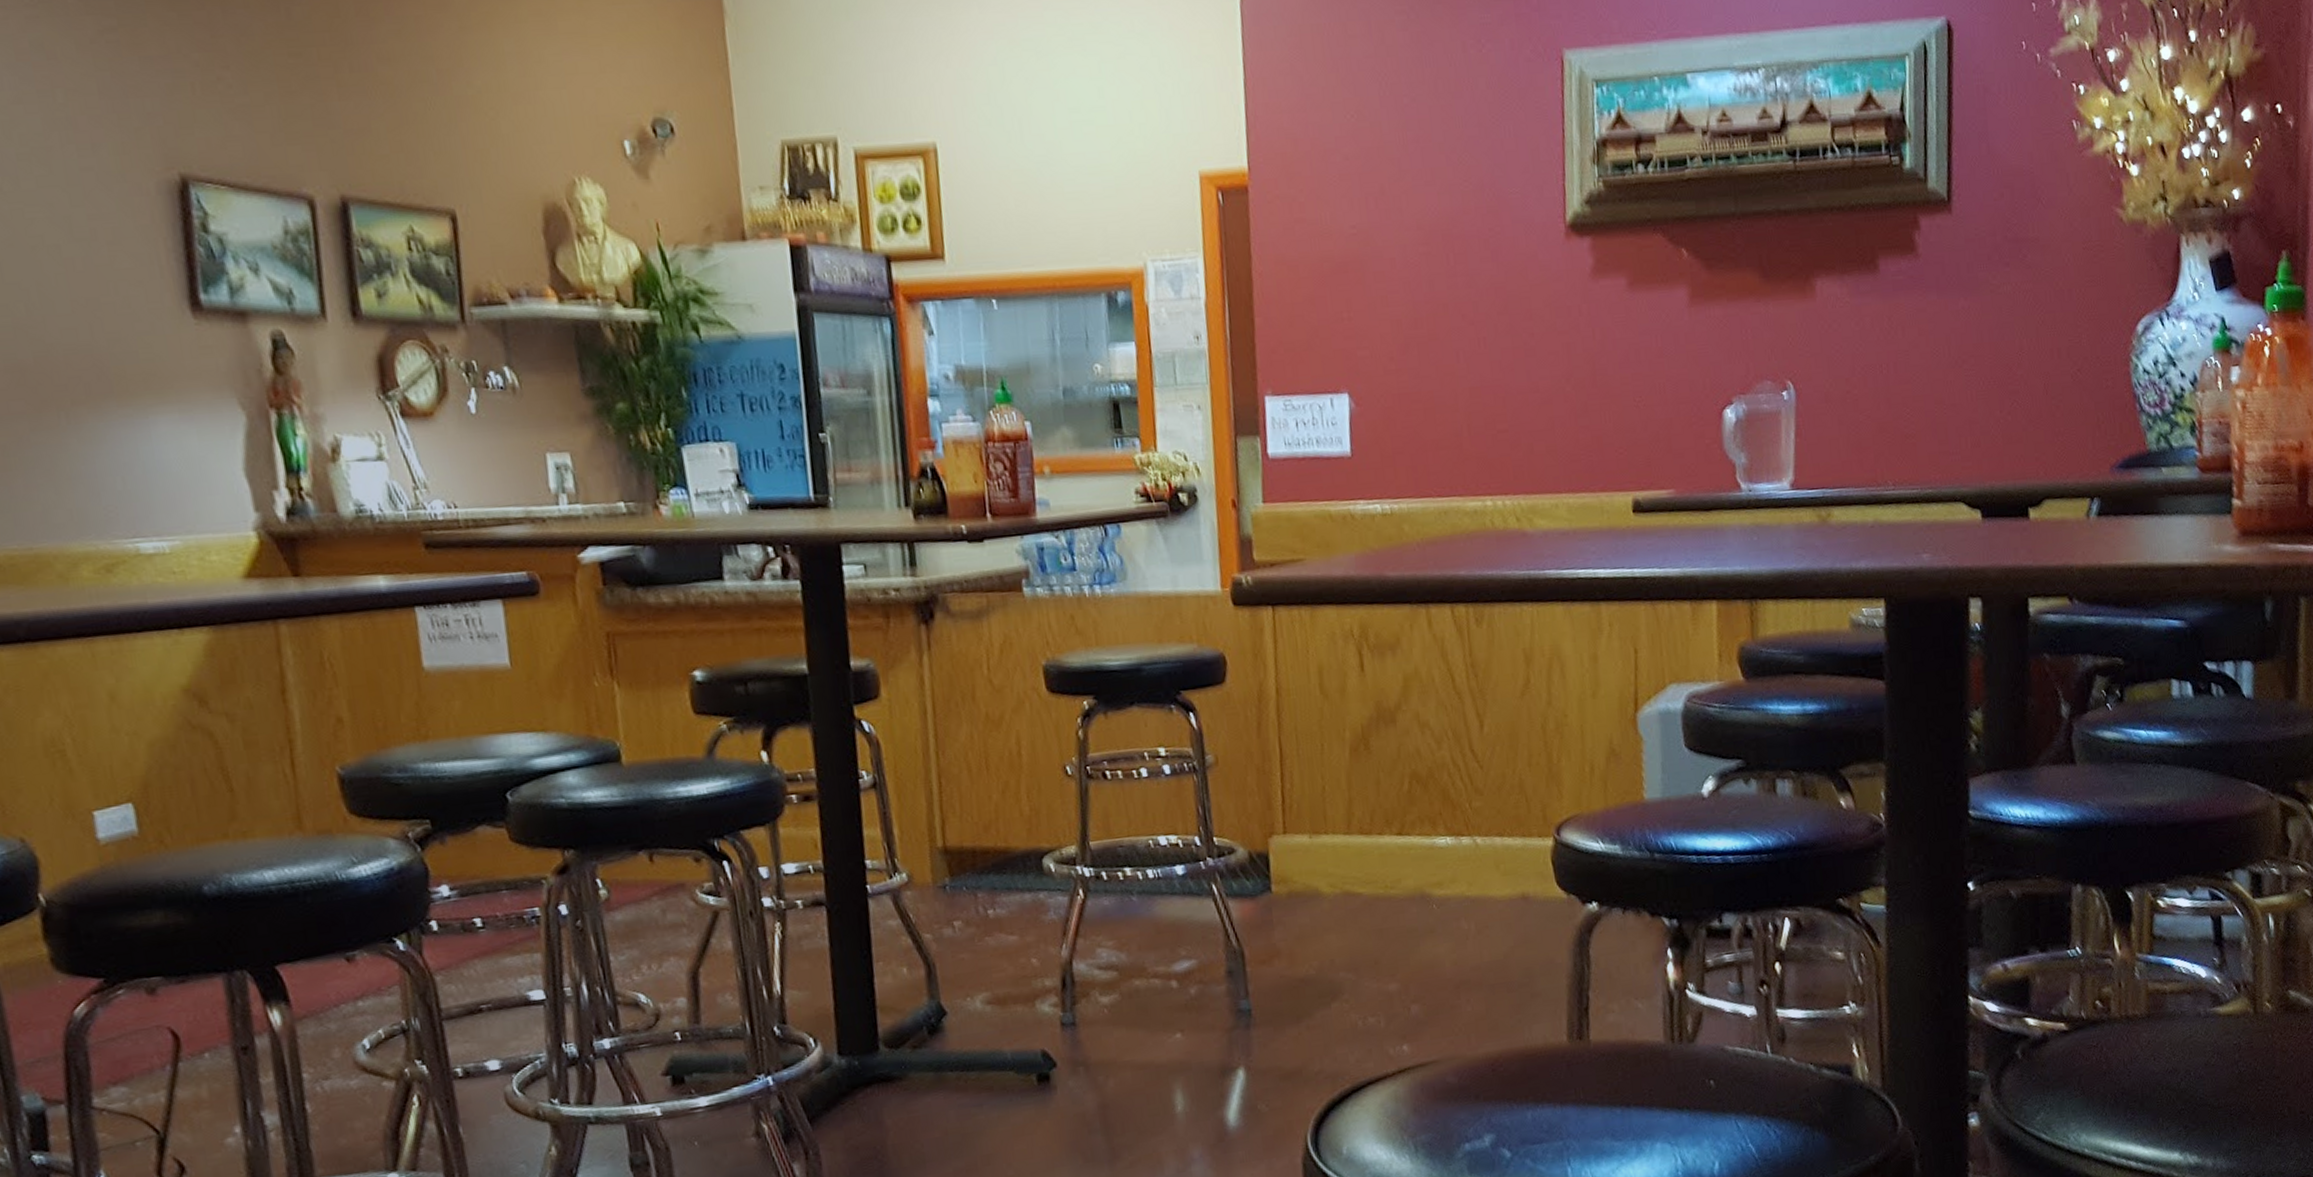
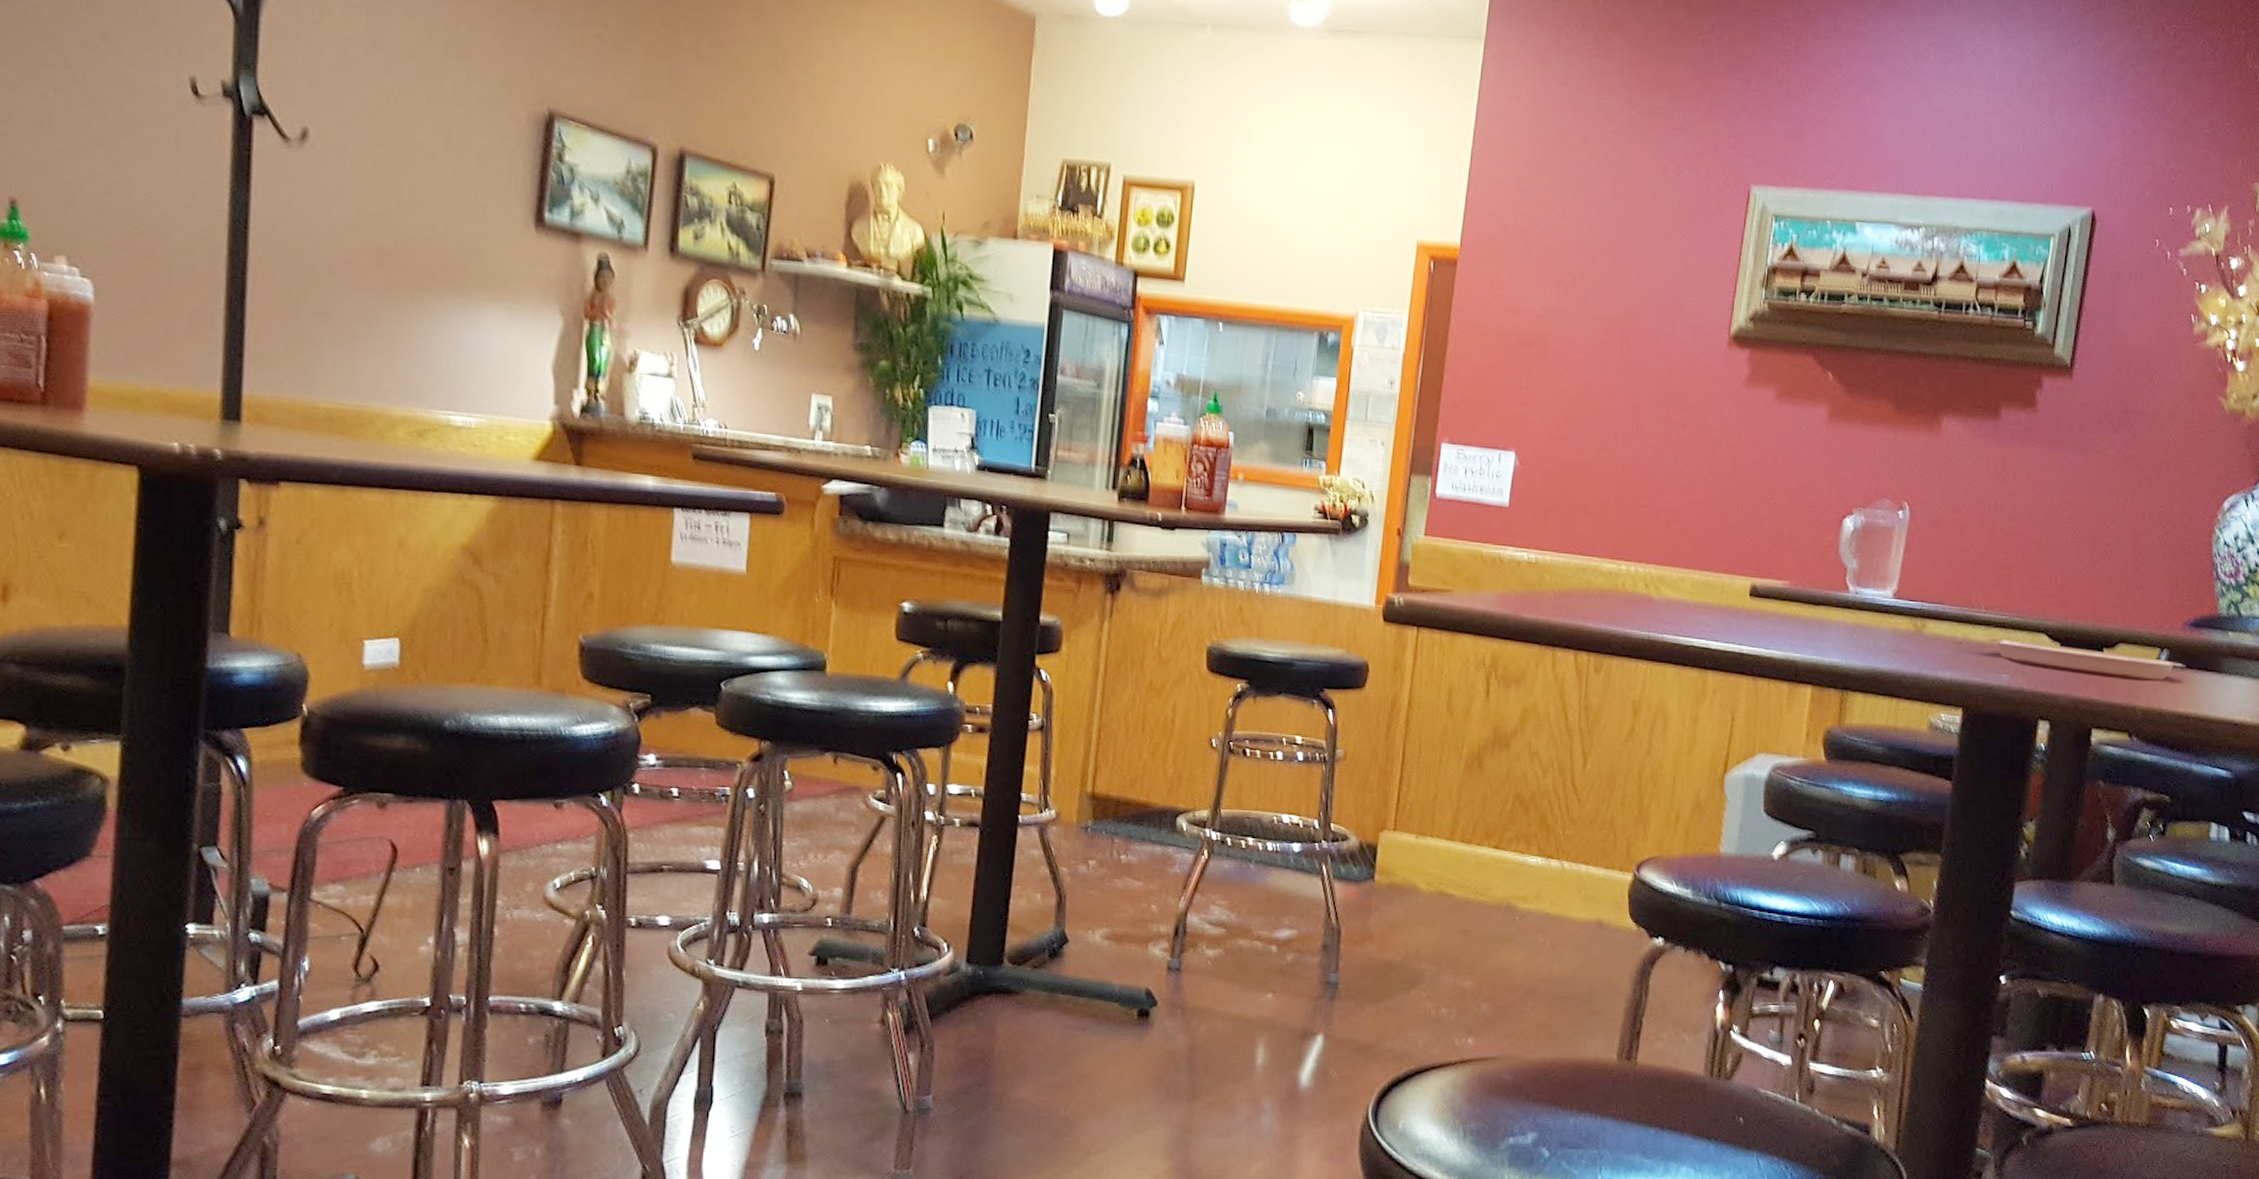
plate: none [1898,510,2121,542] -> present [1985,638,2186,682]

